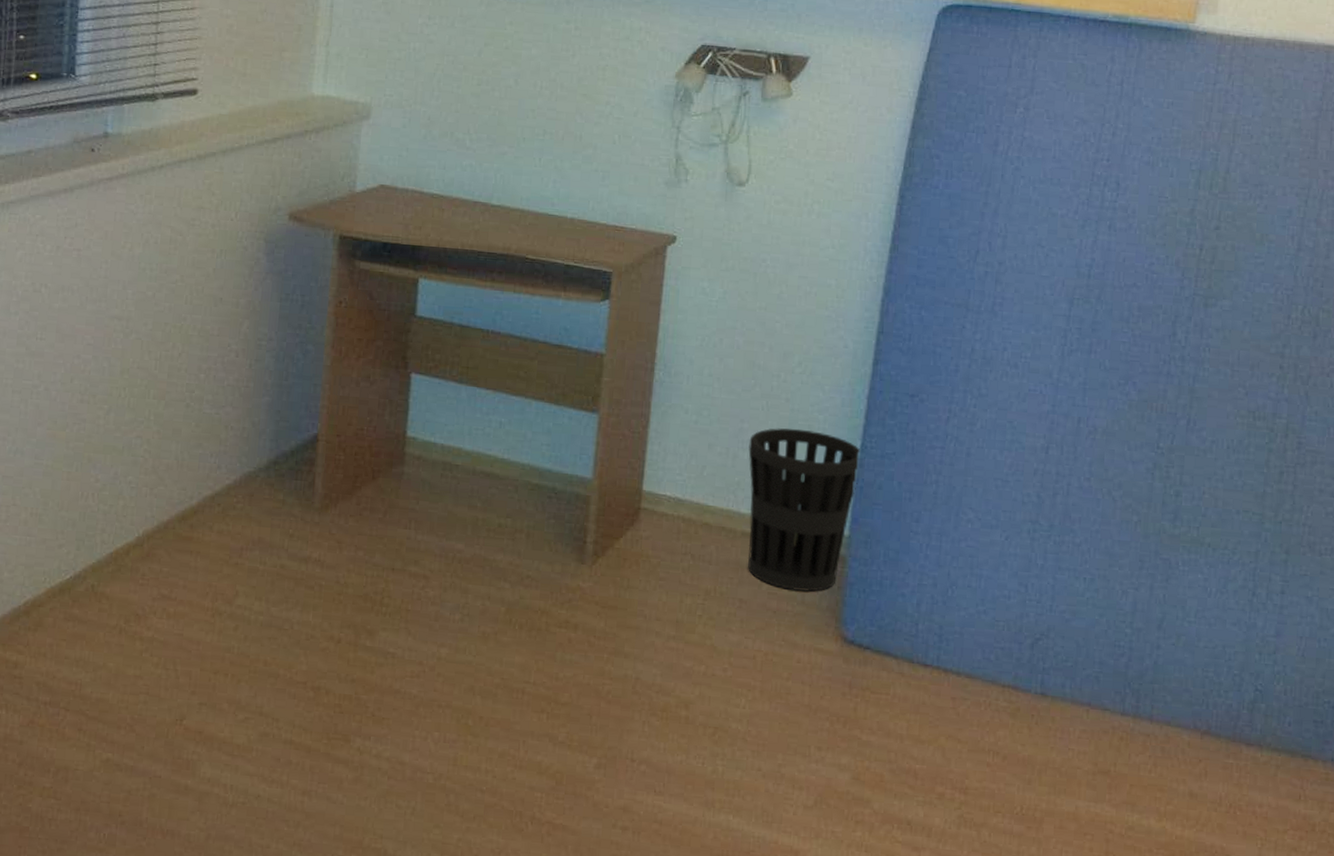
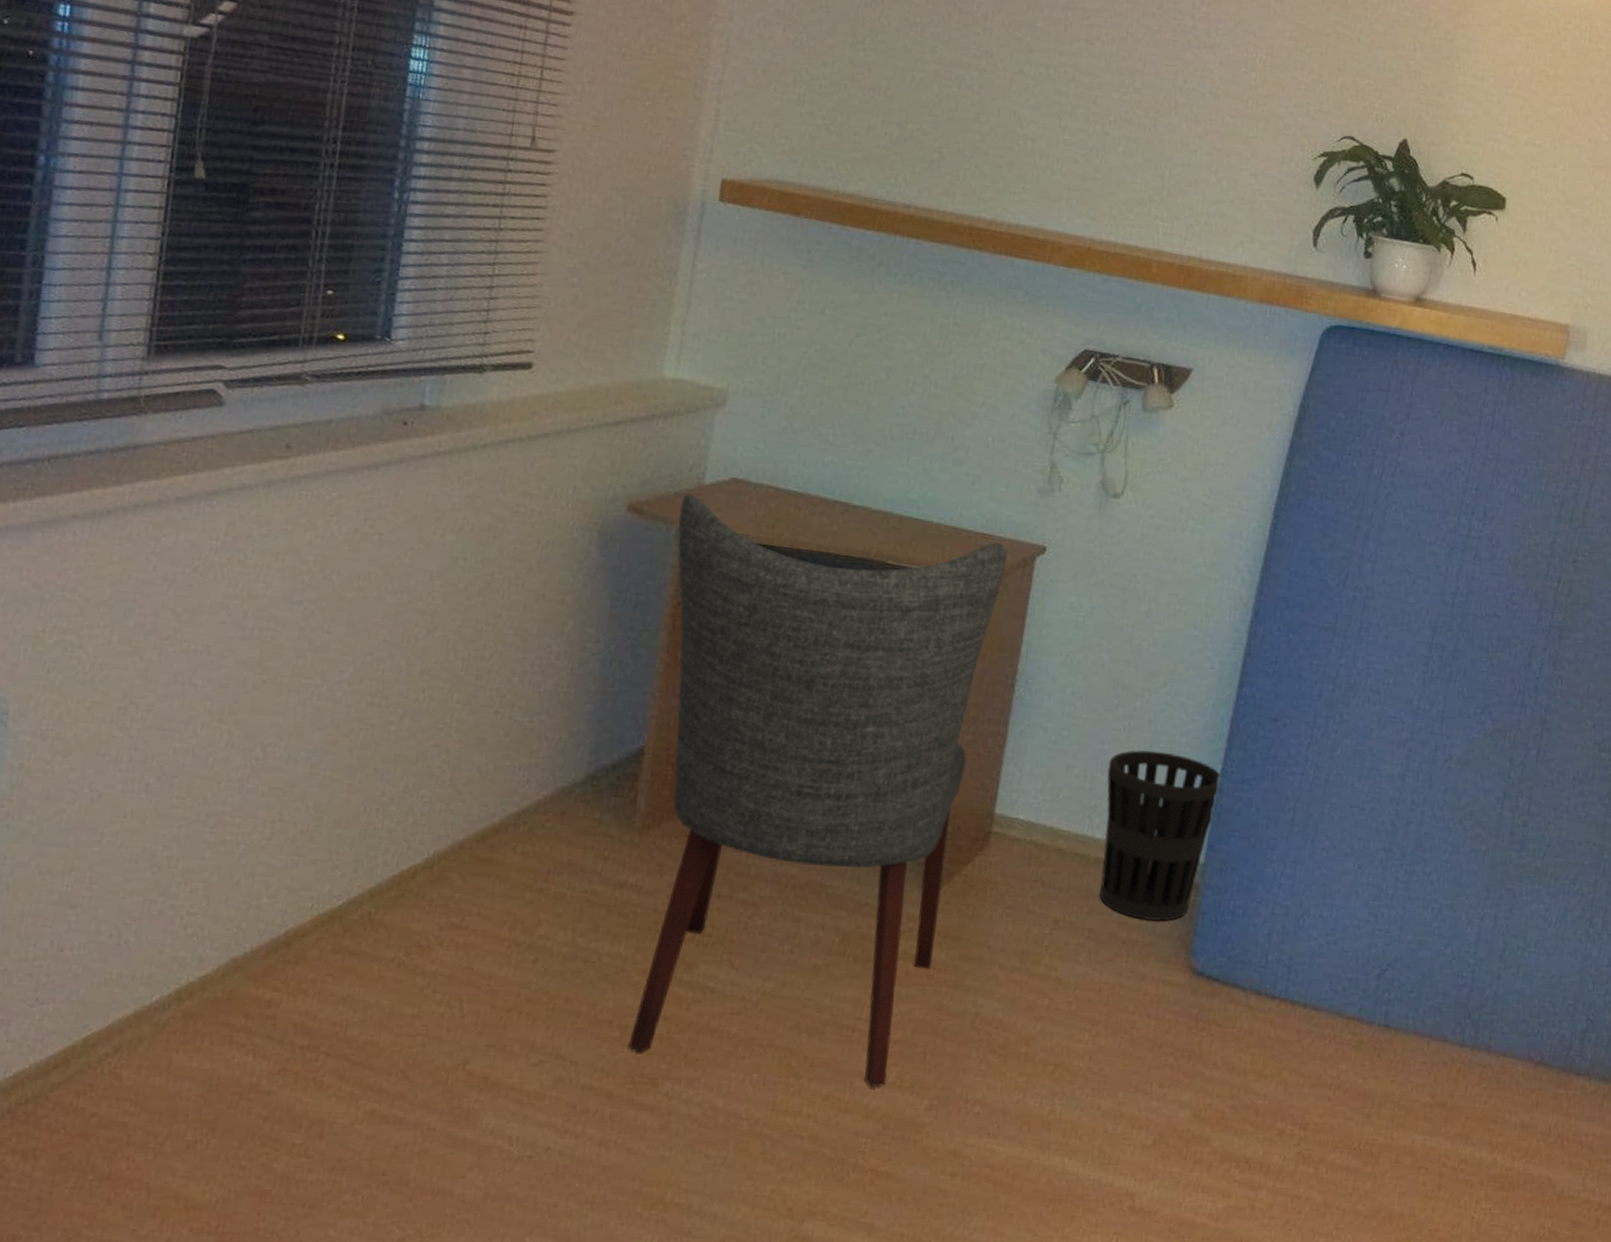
chair: none [322,201,640,747] -> present [628,493,1008,1088]

